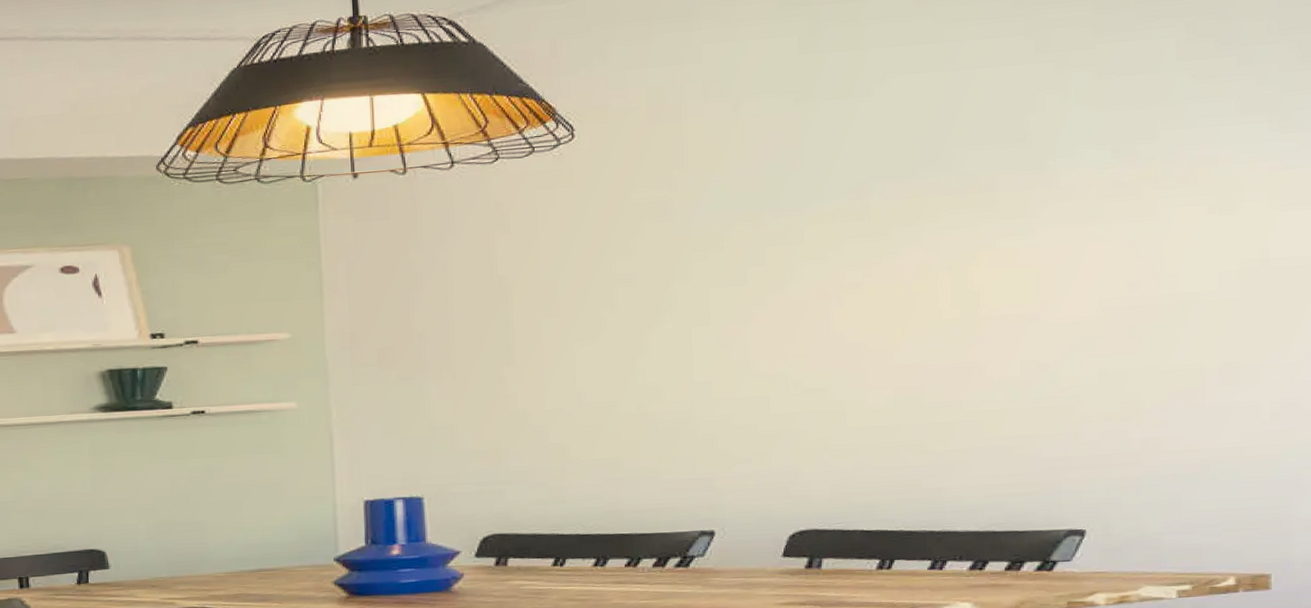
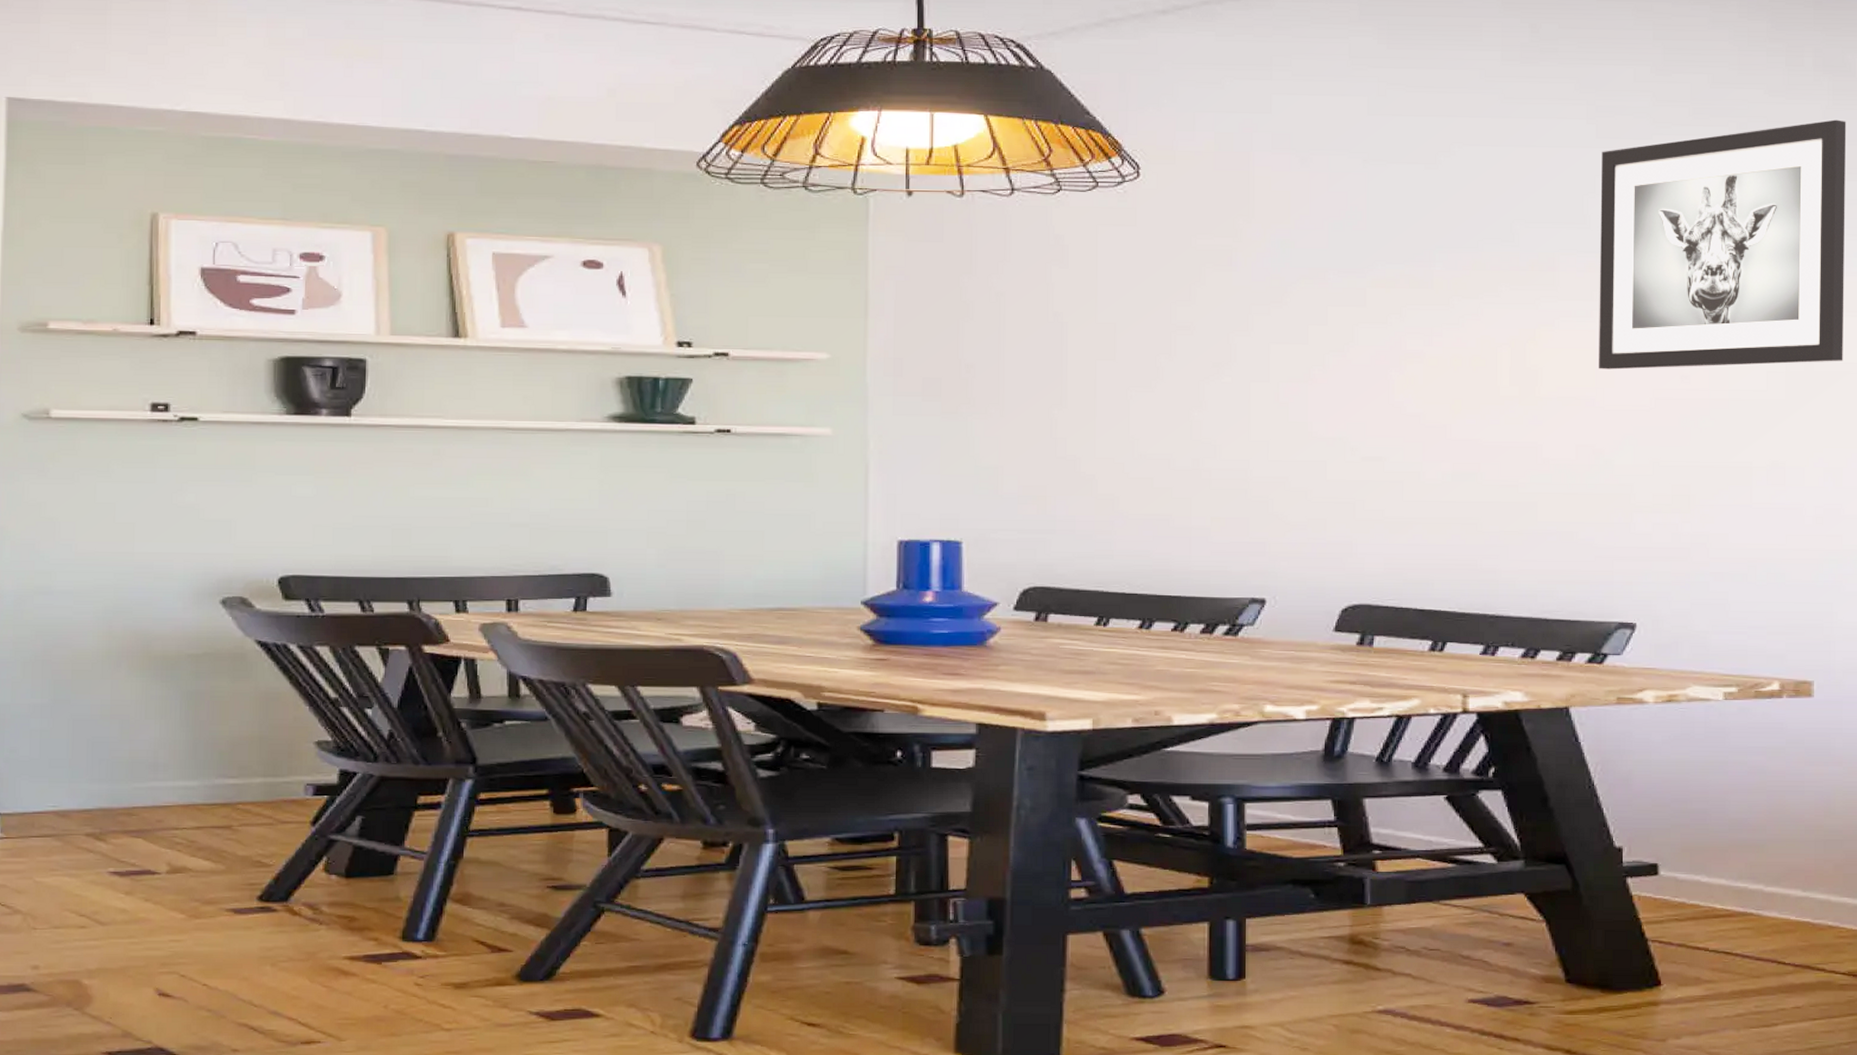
wall art: none [1041,7,1304,285] -> present [1599,119,1847,370]

